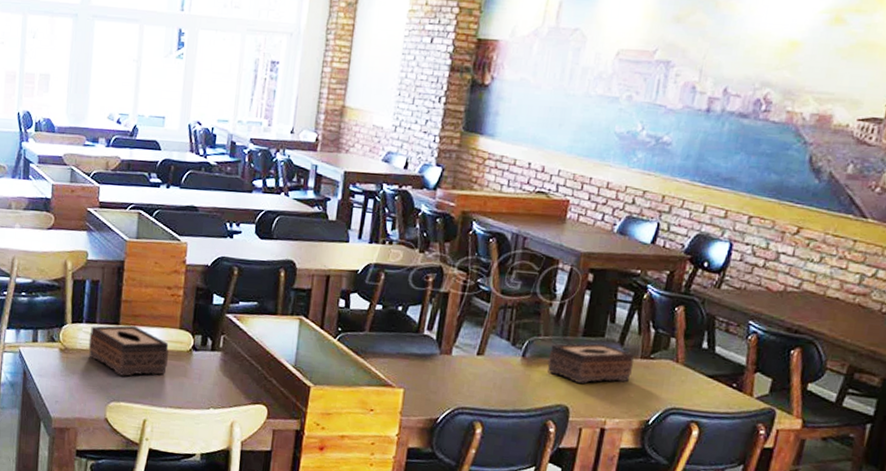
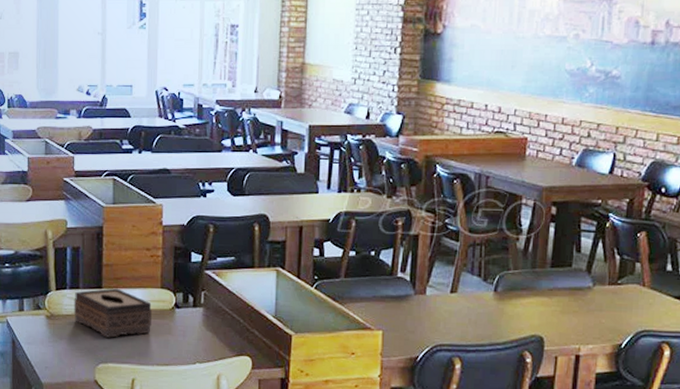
tissue box: present [547,343,635,384] -> none [519,273,603,313]

